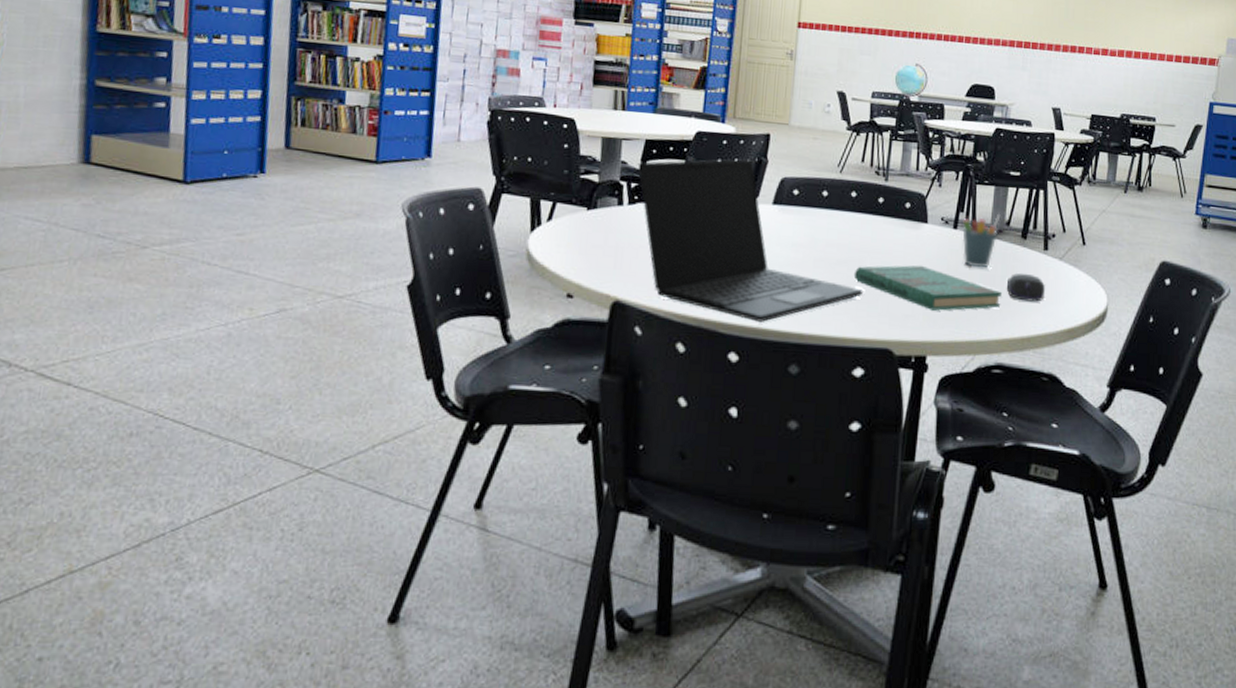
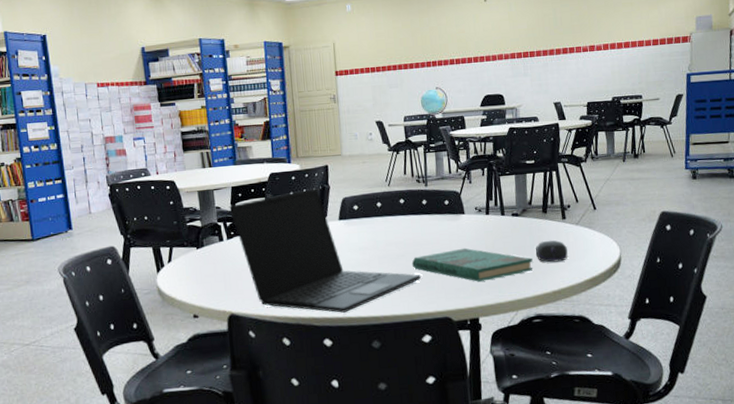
pen holder: present [962,213,1001,268] -> none [493,196,523,243]

